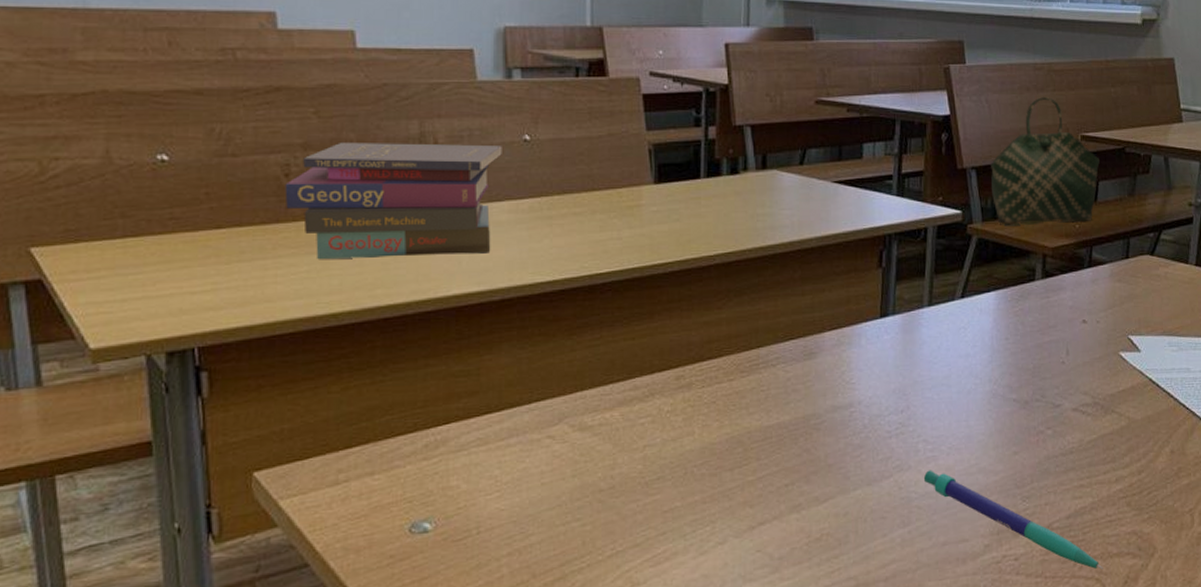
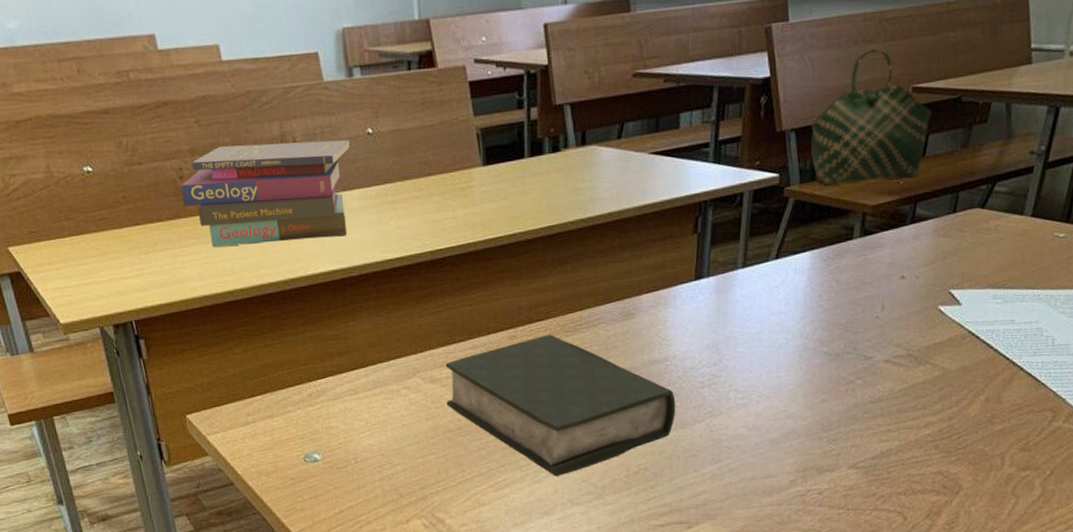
book: none [598,375,862,546] -> present [445,334,676,476]
pen: present [923,470,1104,570] -> none [733,415,906,504]

